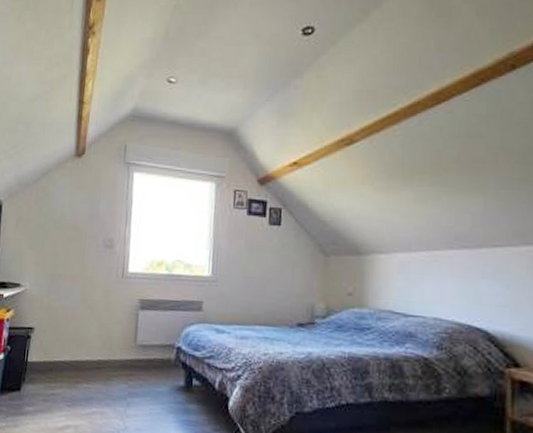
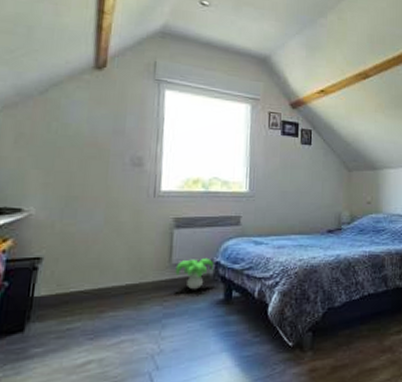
decorative plant: none [139,341,176,373] -> present [175,257,215,290]

